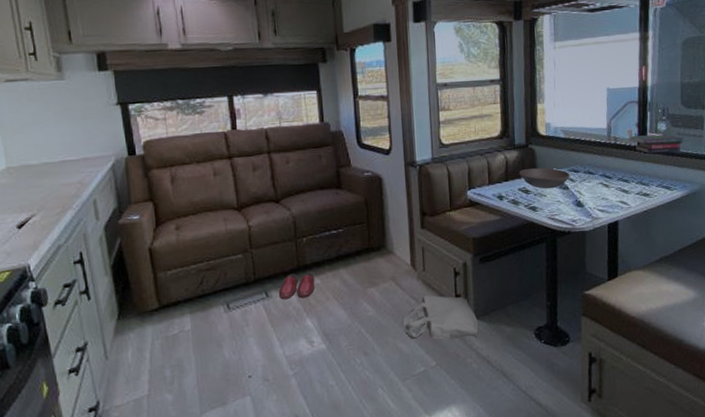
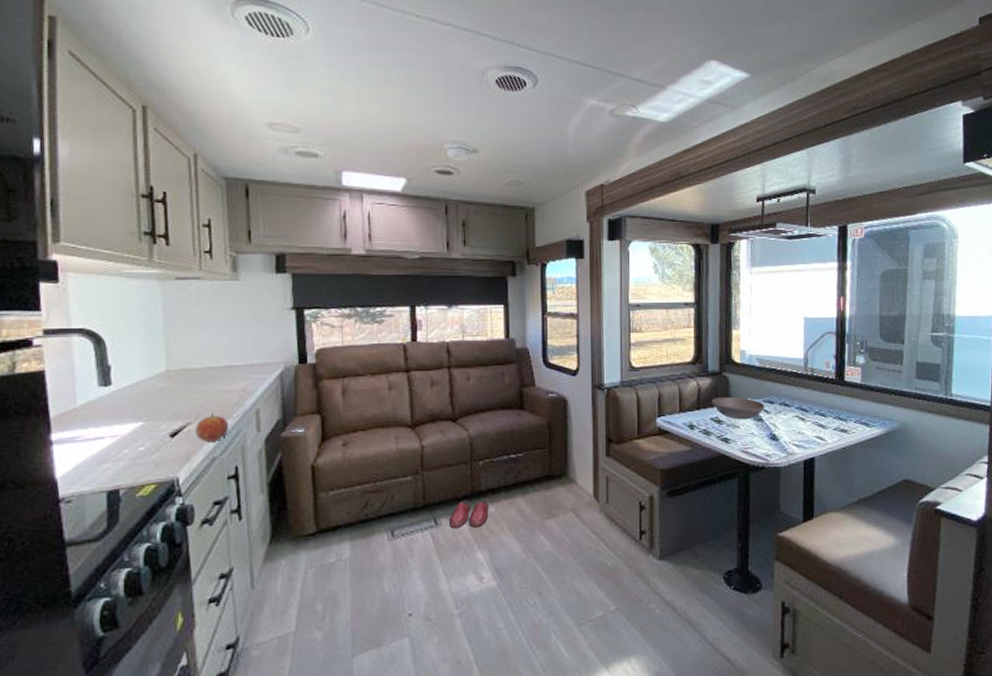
fruit: none [39,205,71,231] -> present [195,413,229,442]
tote bag: present [403,295,479,340] -> none [582,530,664,581]
books: present [629,134,683,154] -> none [827,367,882,388]

